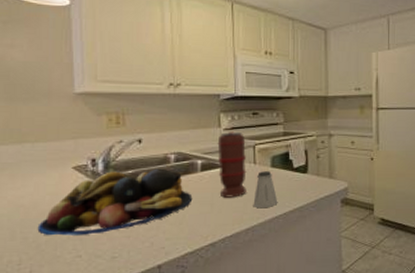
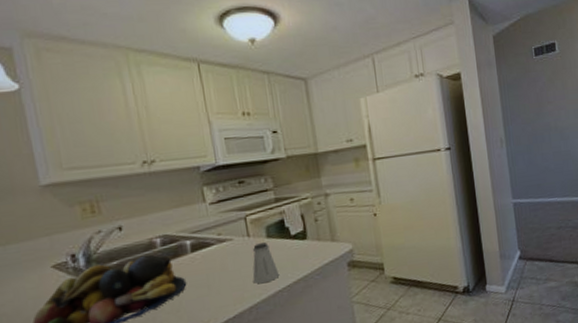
spice grinder: present [217,131,247,198] -> none [204,204,244,278]

